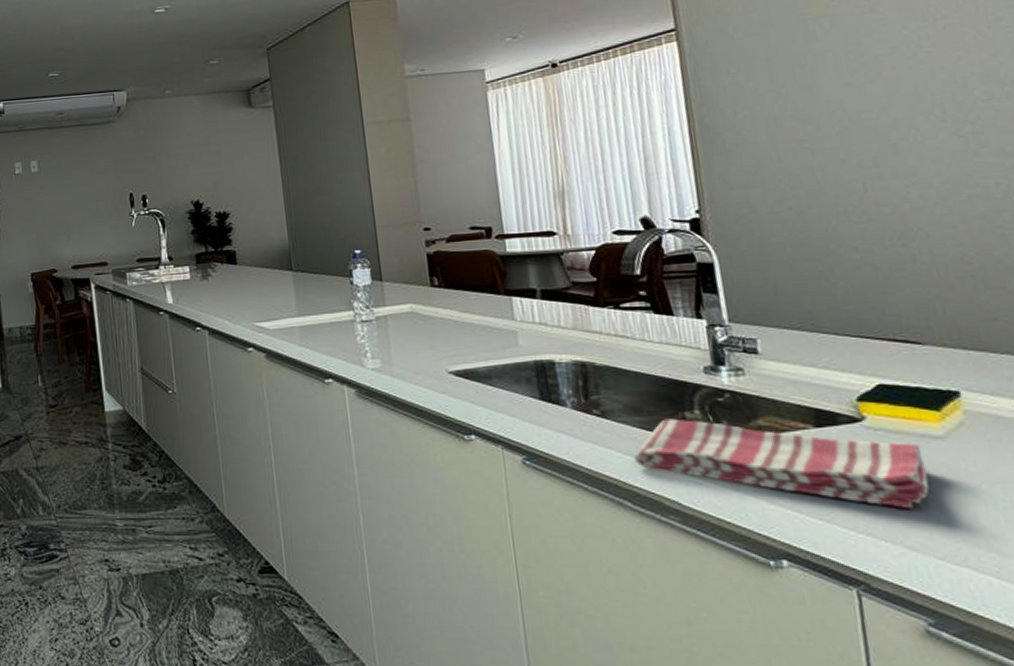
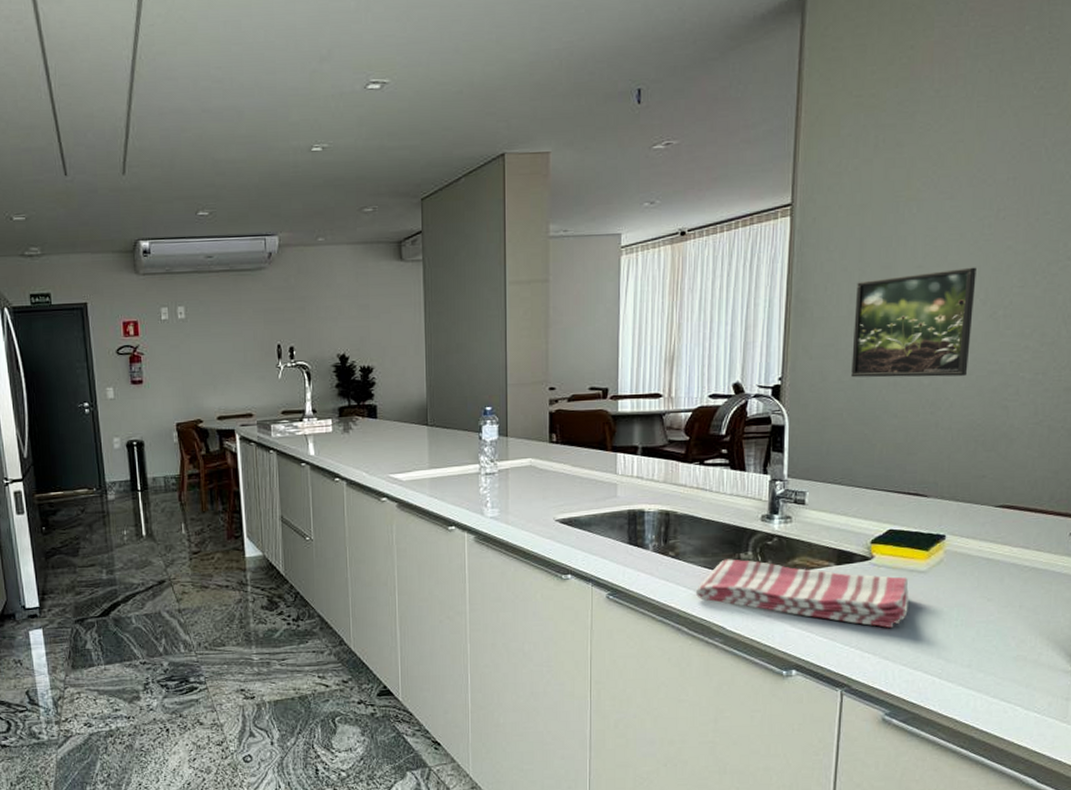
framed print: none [772,81,941,208] -> present [851,267,976,378]

